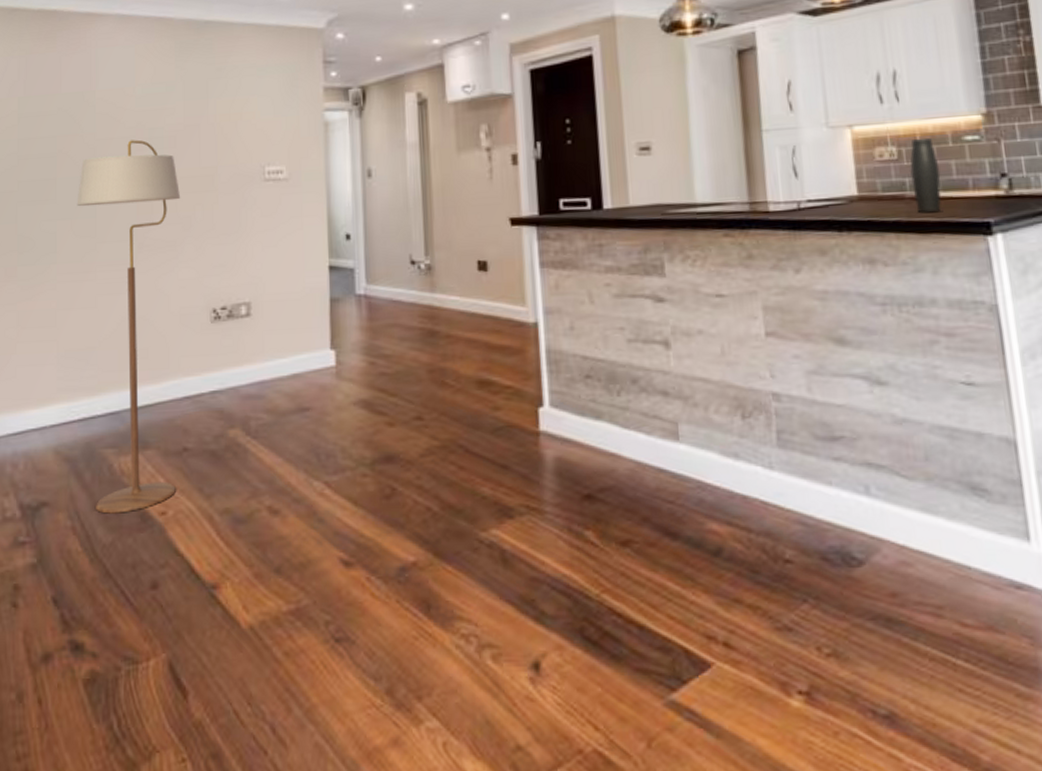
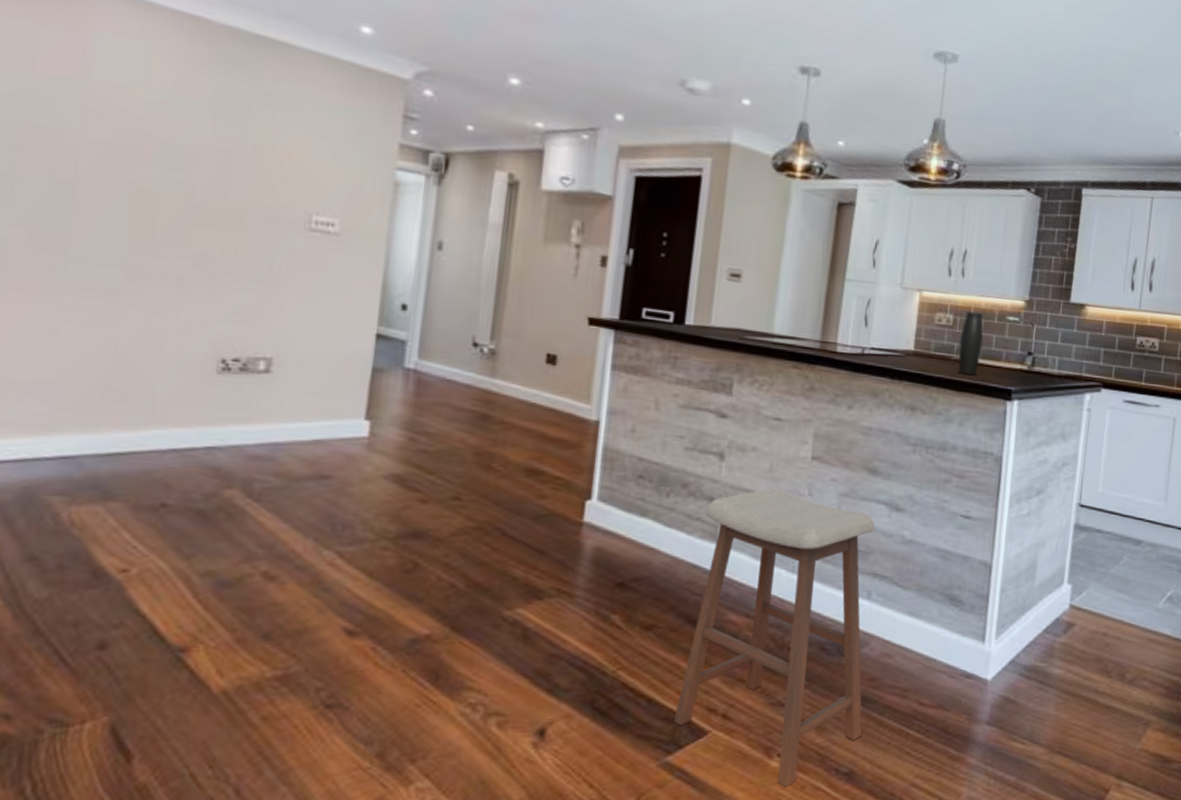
floor lamp: present [76,139,180,514] -> none [29,150,195,568]
bar stool: none [660,373,896,734] -> present [673,488,876,788]

